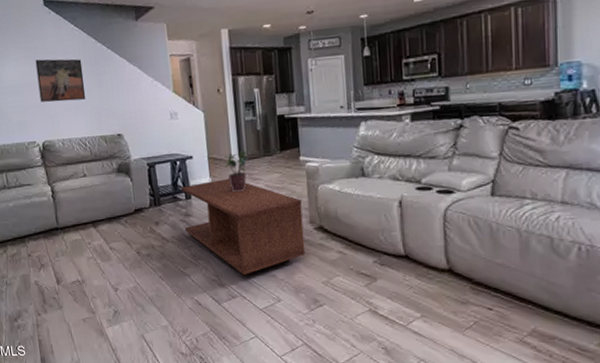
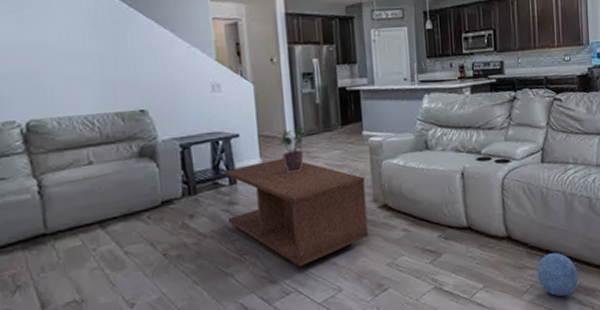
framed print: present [35,59,86,102] -> none [19,15,96,70]
ball: none [482,292,533,339] -> present [537,252,578,297]

